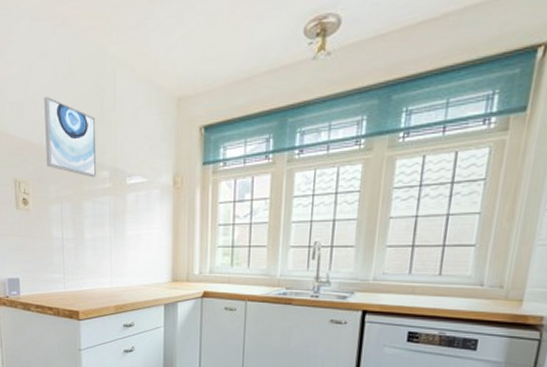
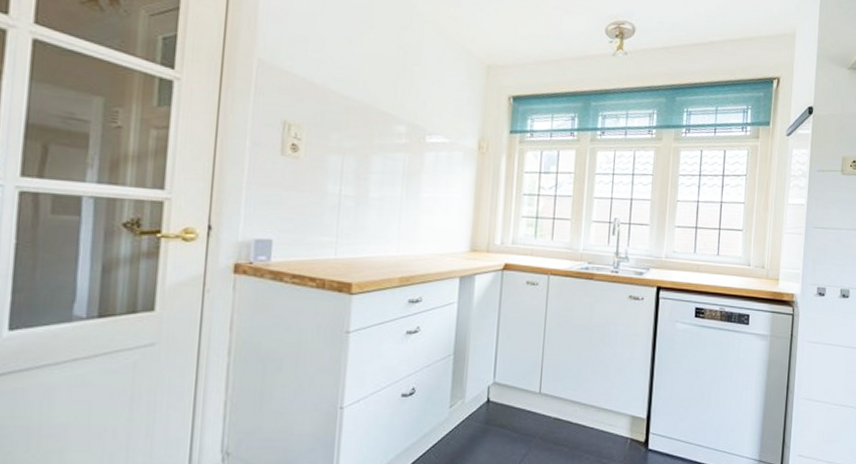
wall art: present [44,96,97,178] -> none [329,37,396,132]

